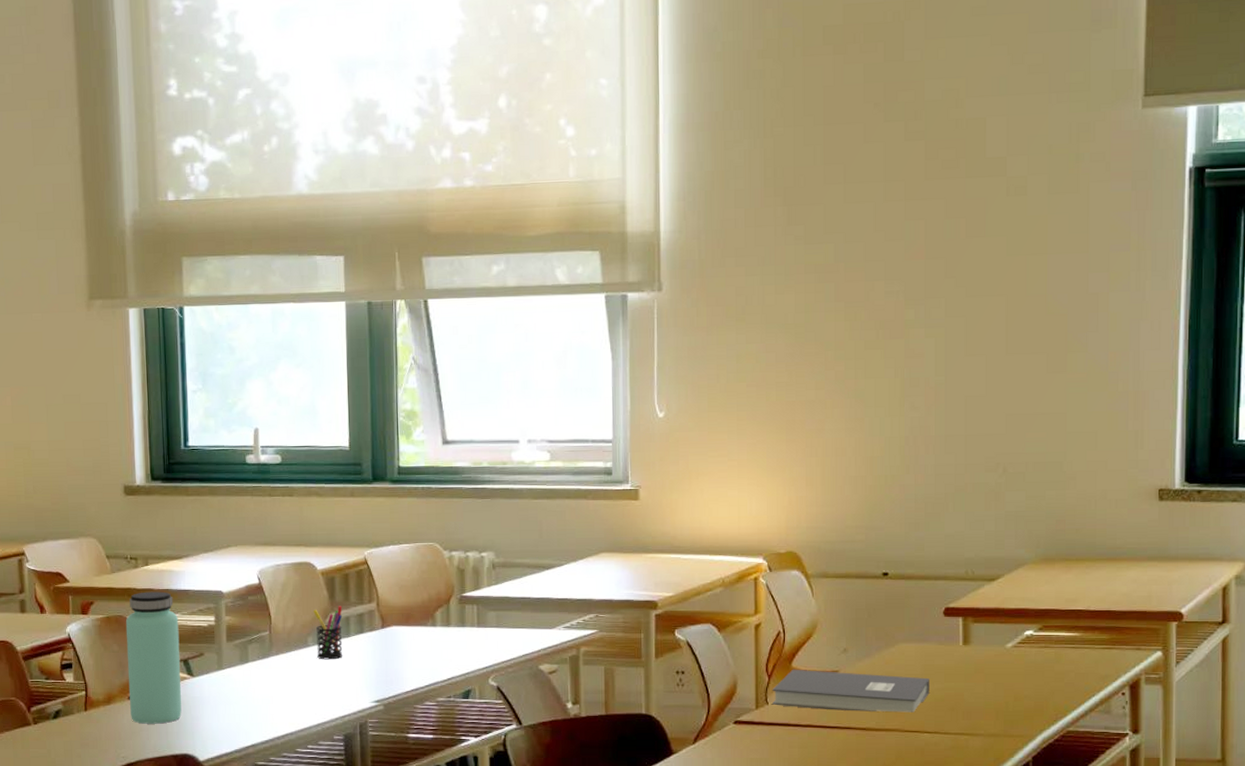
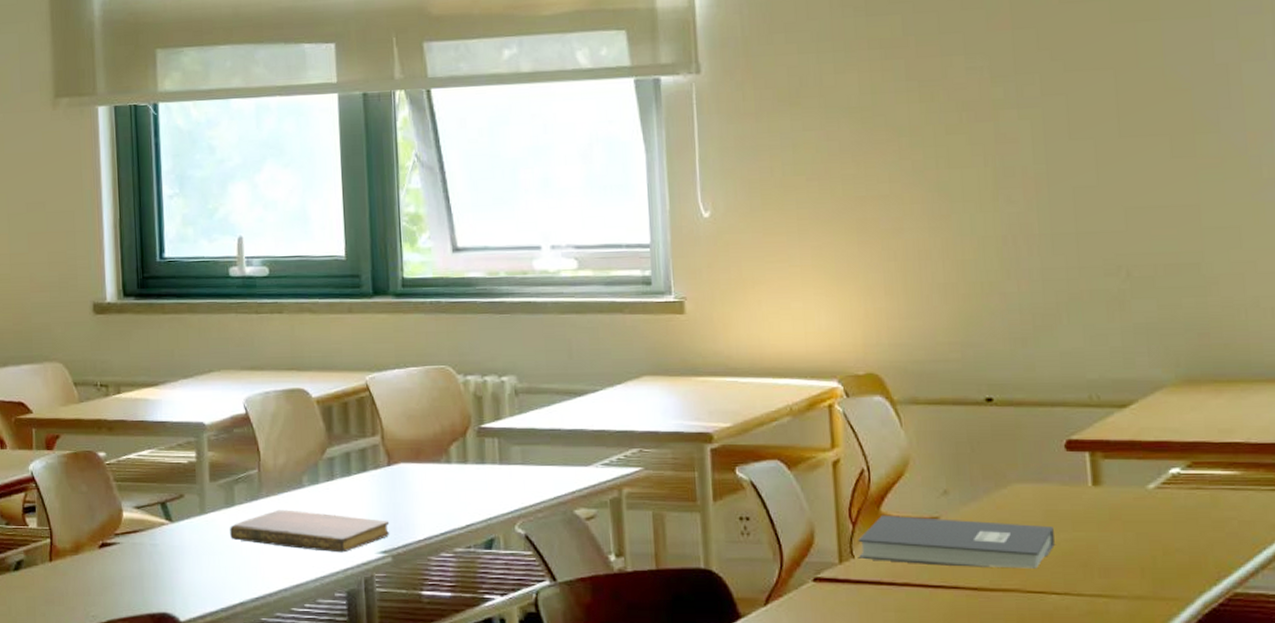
bottle: present [125,591,182,724] -> none [95,423,159,577]
notebook: none [244,666,383,702] -> present [230,510,390,553]
pen holder: present [313,606,343,660] -> none [308,439,344,503]

